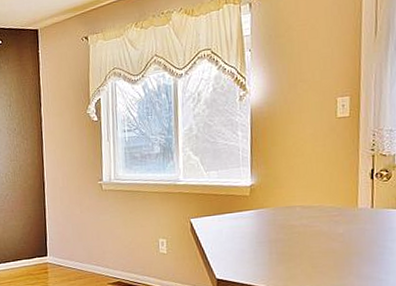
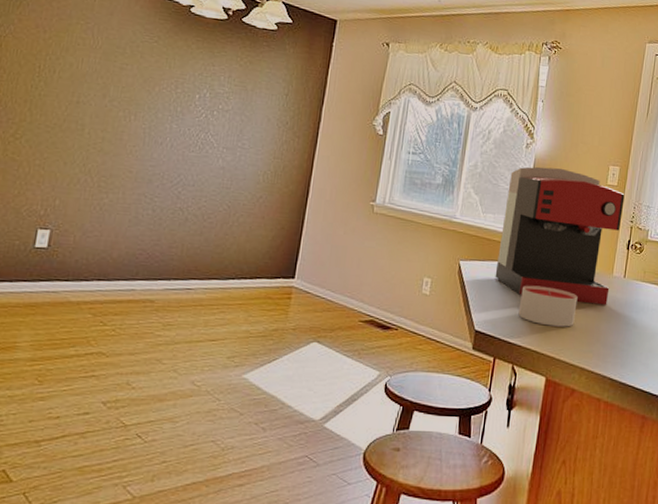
coffee maker: none [227,112,361,241] -> present [495,166,625,305]
candle: none [258,229,321,266] -> present [518,285,578,327]

